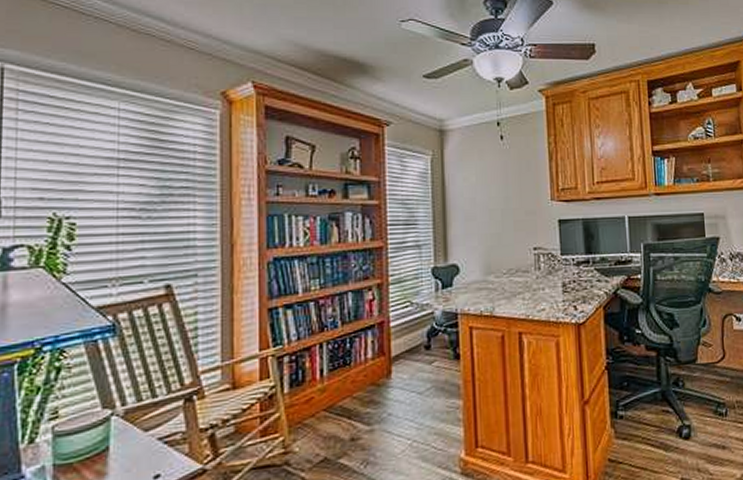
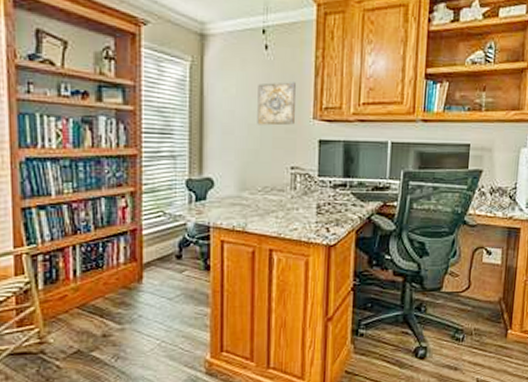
wall art: none [496,167,535,210] -> present [257,81,296,126]

